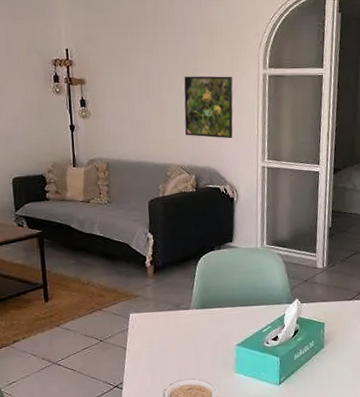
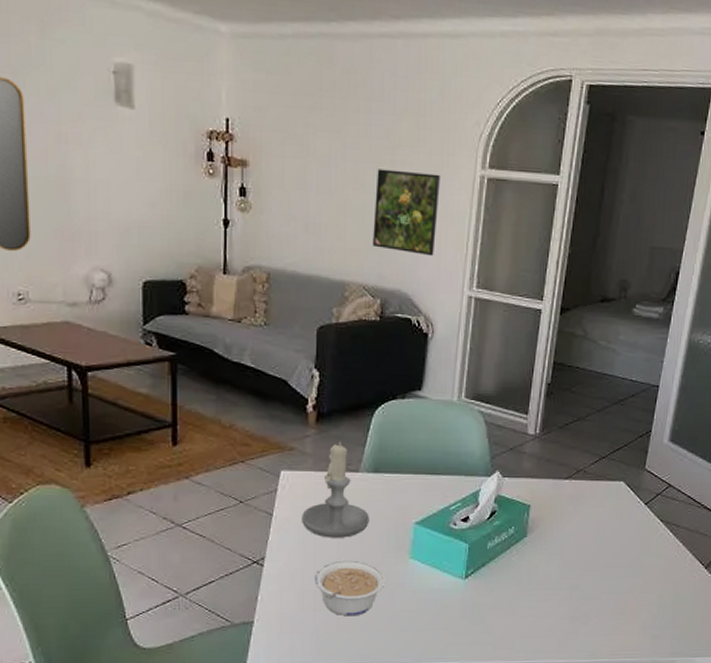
candle: none [149,287,201,363] -> present [302,441,370,538]

